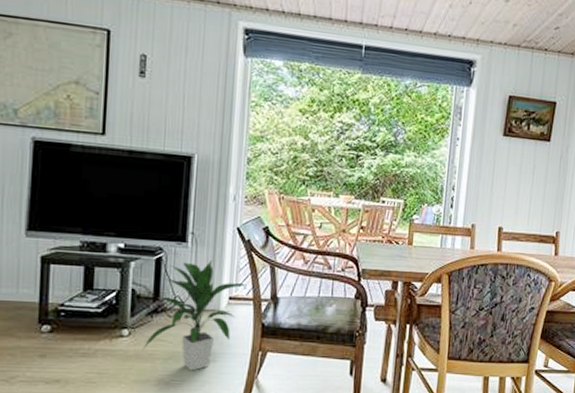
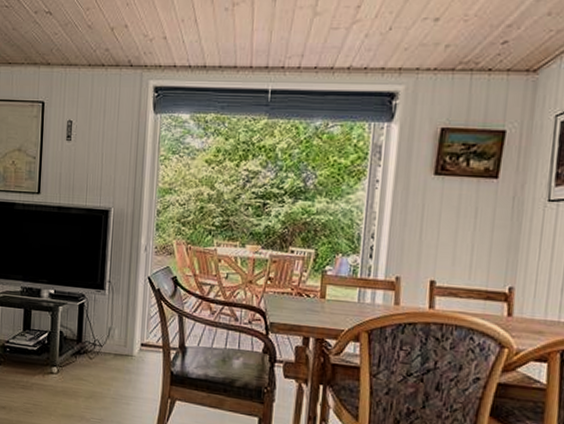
indoor plant: present [142,259,247,371] -> none [68,307,157,412]

